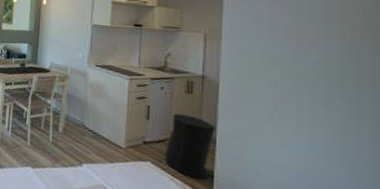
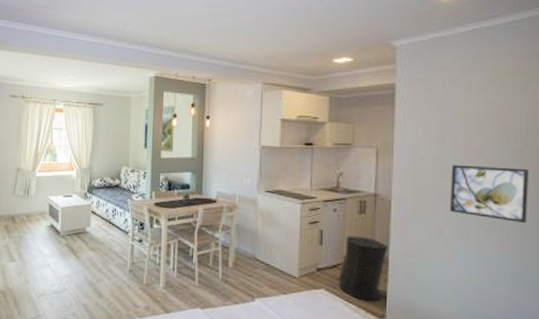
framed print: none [281,53,367,118] -> present [450,164,529,224]

